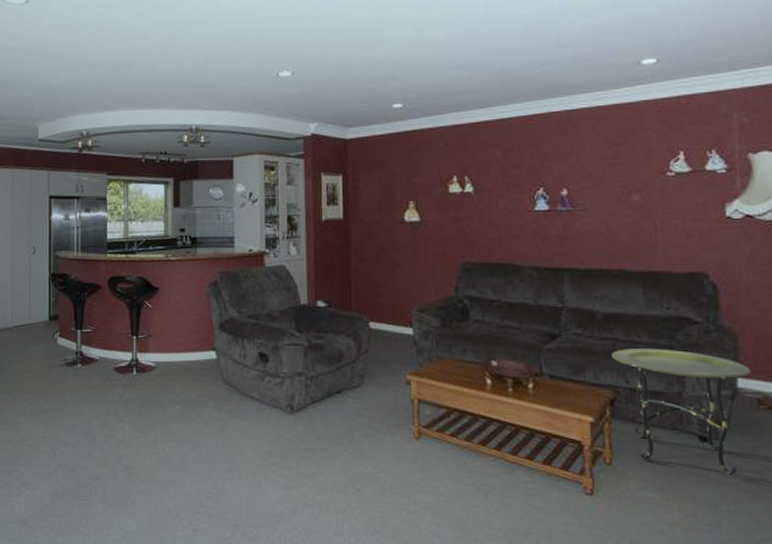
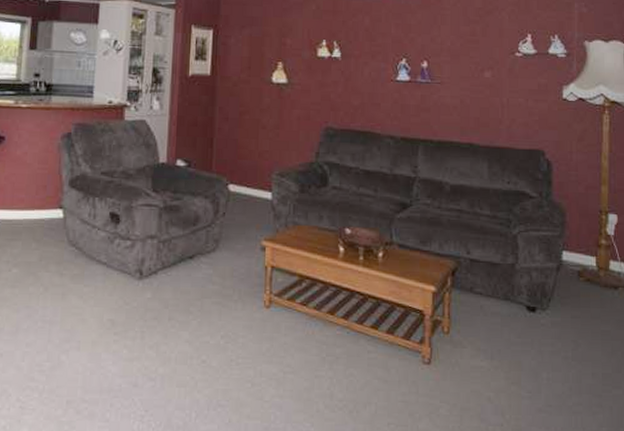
side table: present [612,349,751,477] -> none [456,220,574,345]

